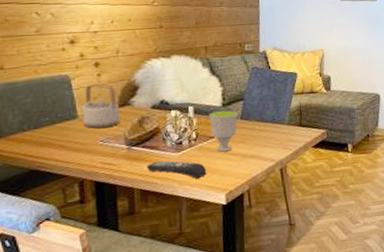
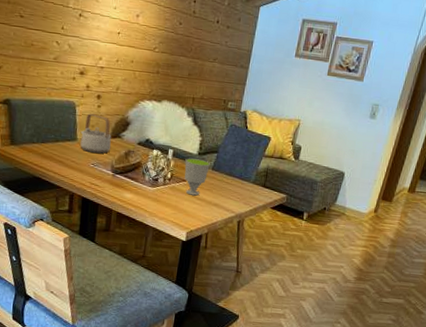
remote control: present [147,161,207,179] -> none [125,191,175,214]

